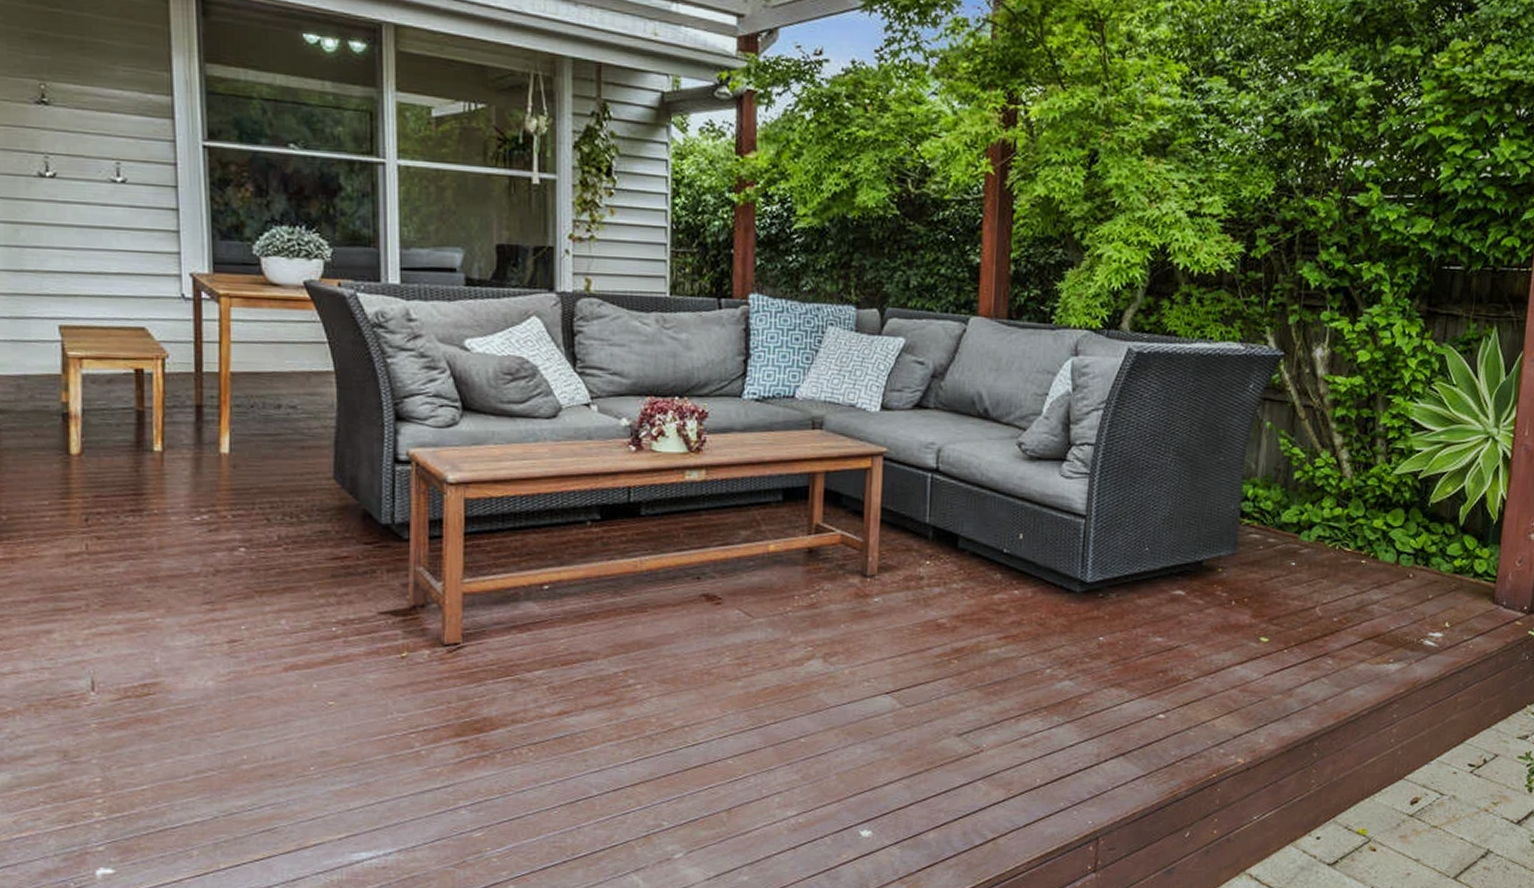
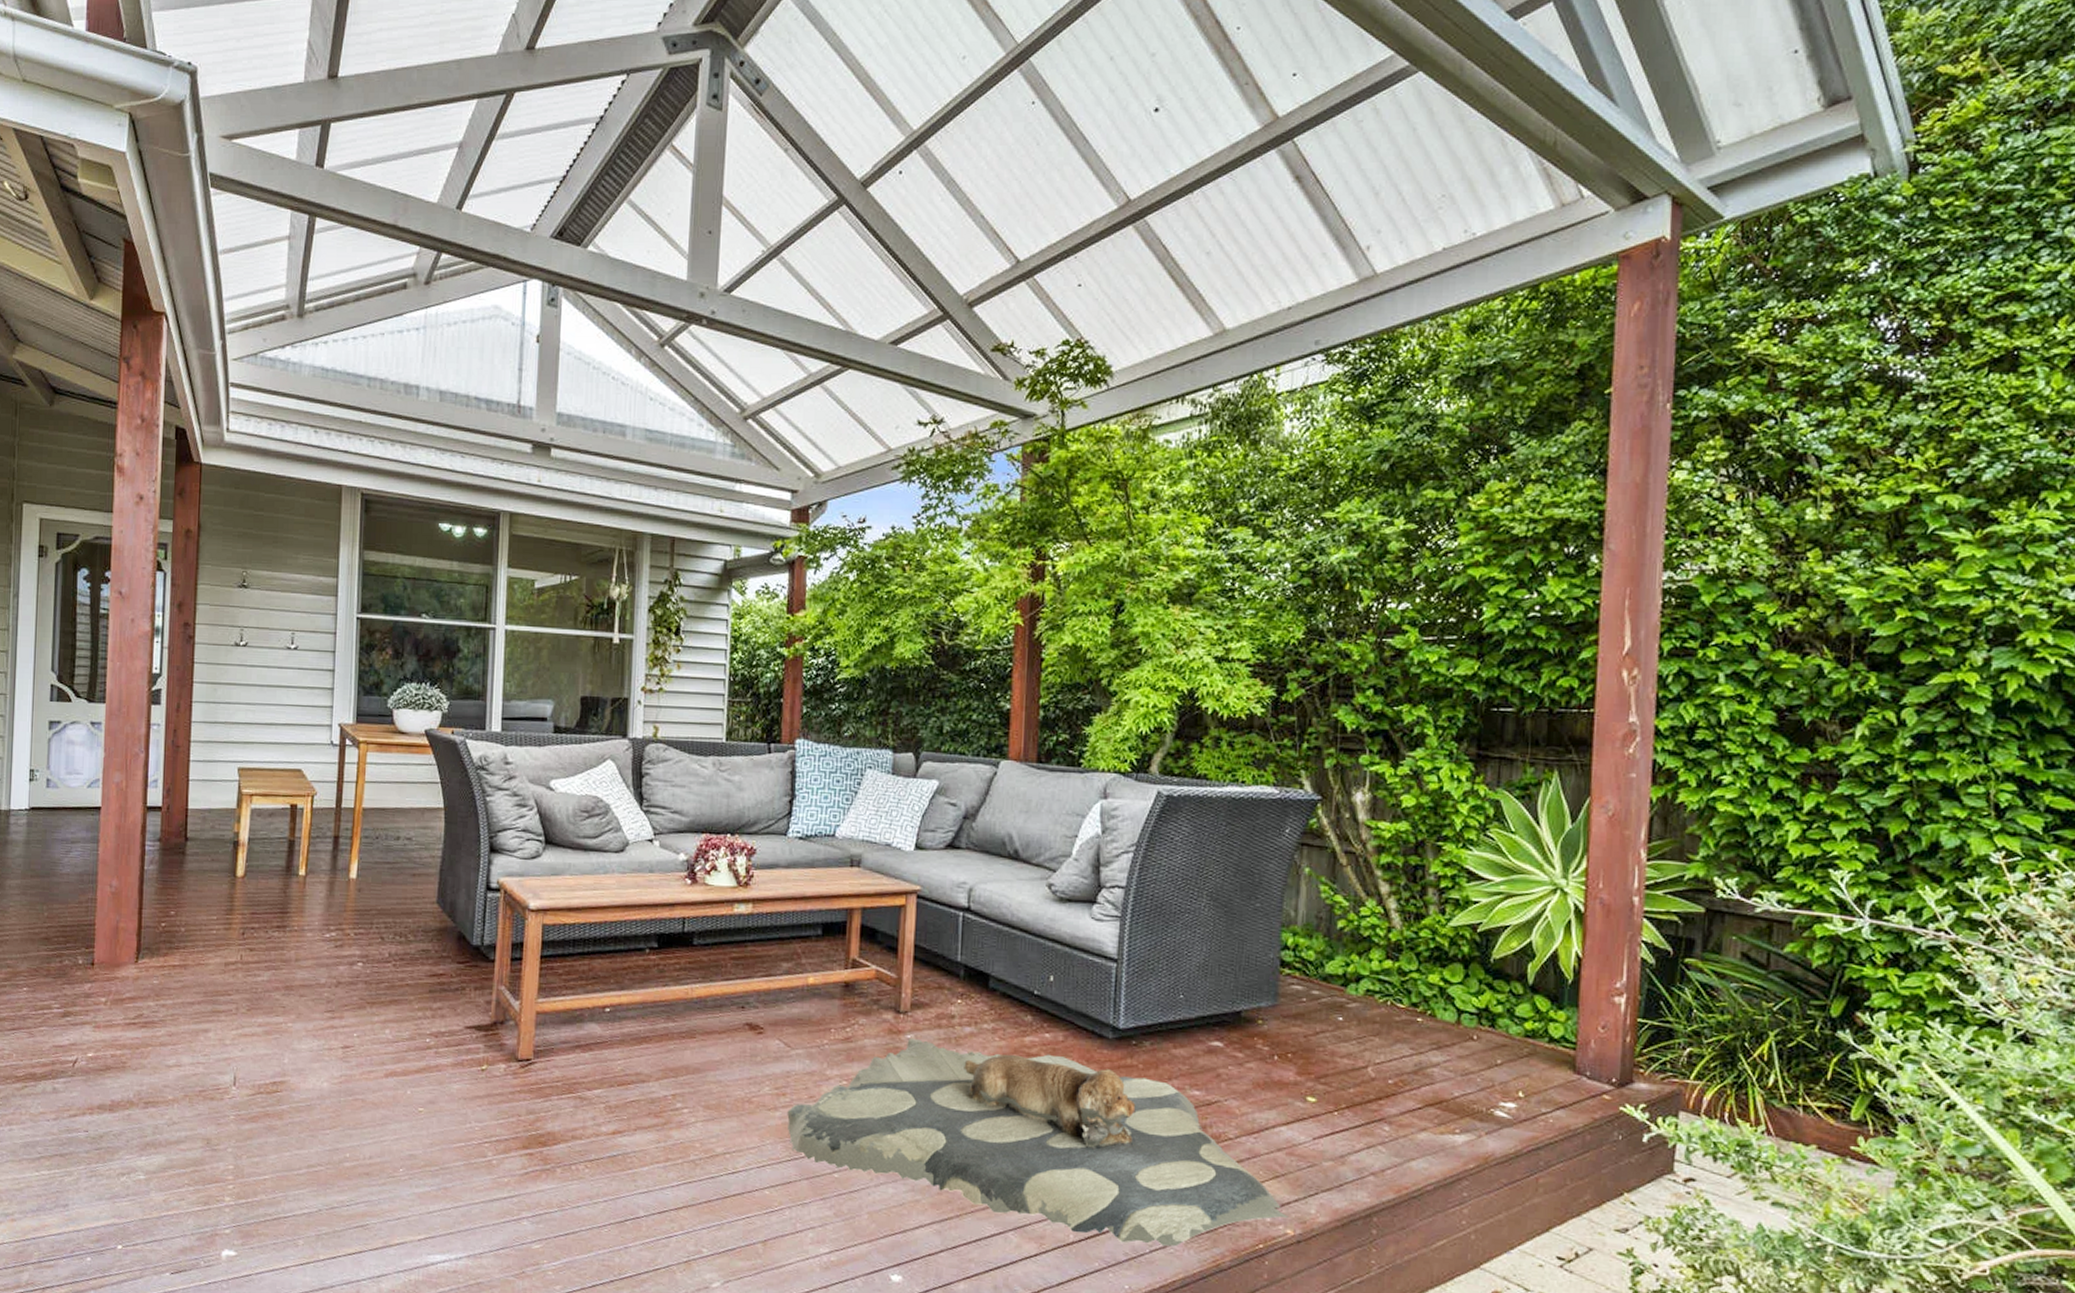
dog bed: none [749,600,1240,783] -> present [787,1037,1288,1247]

